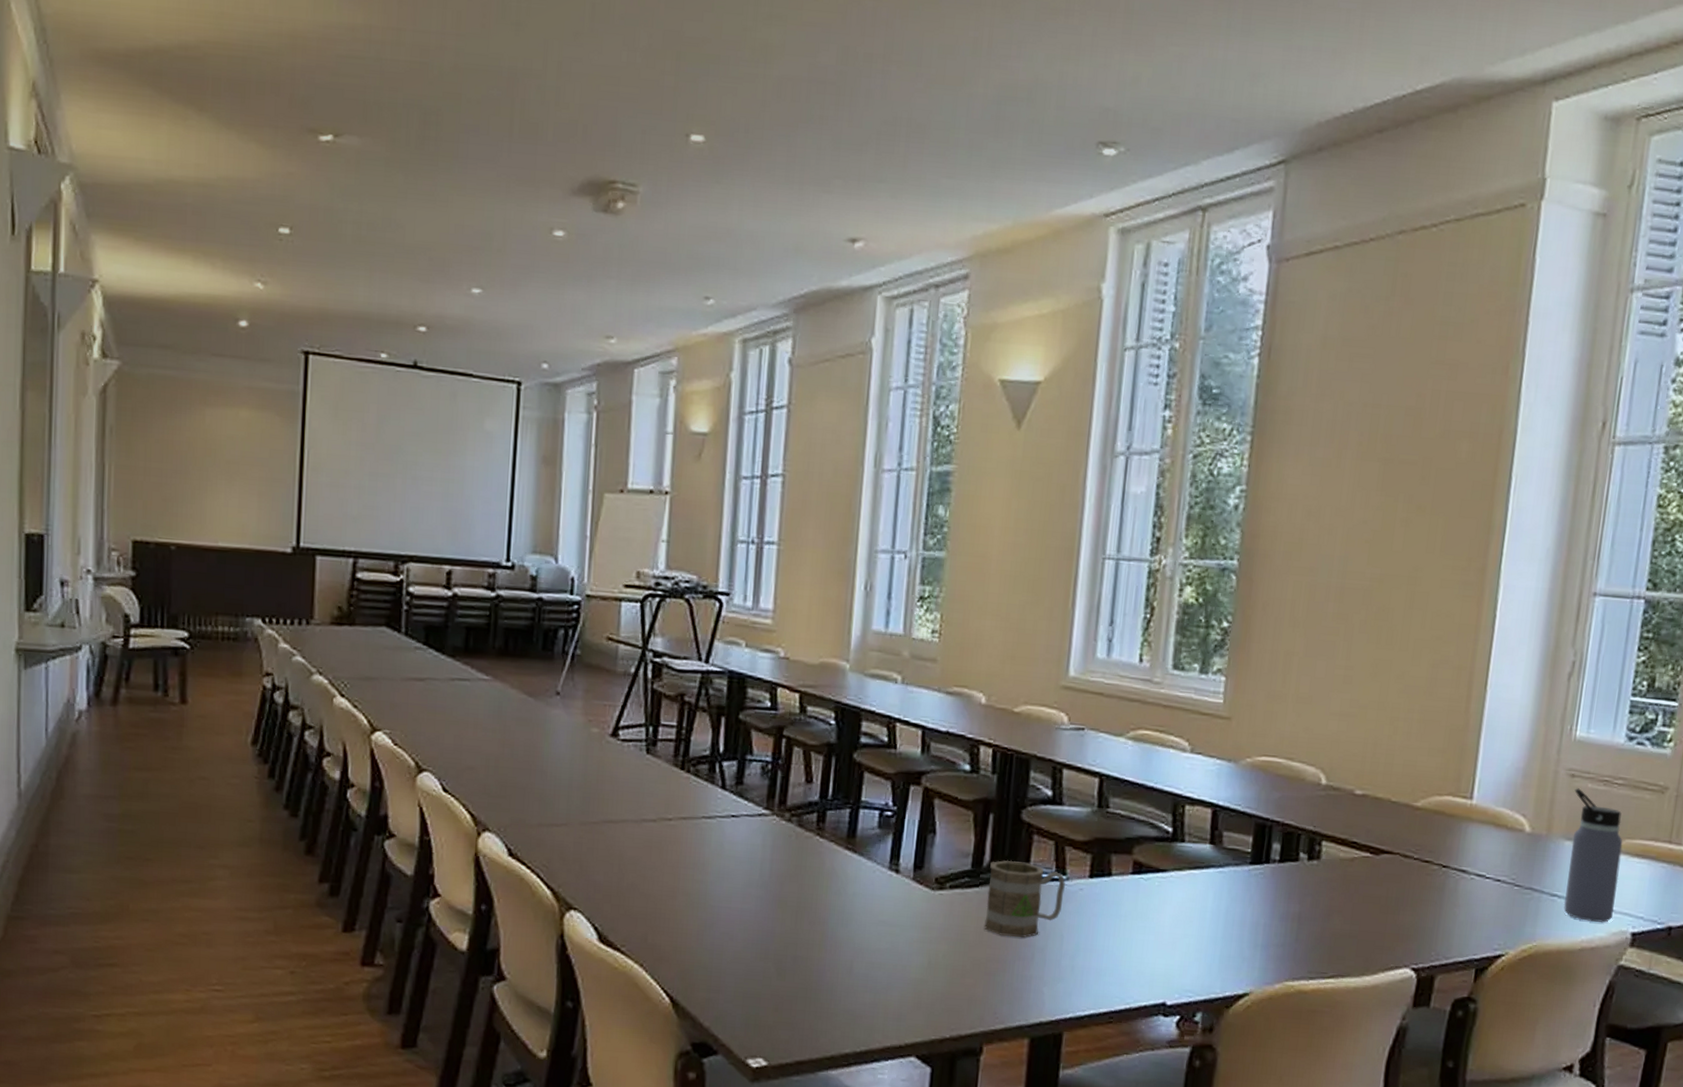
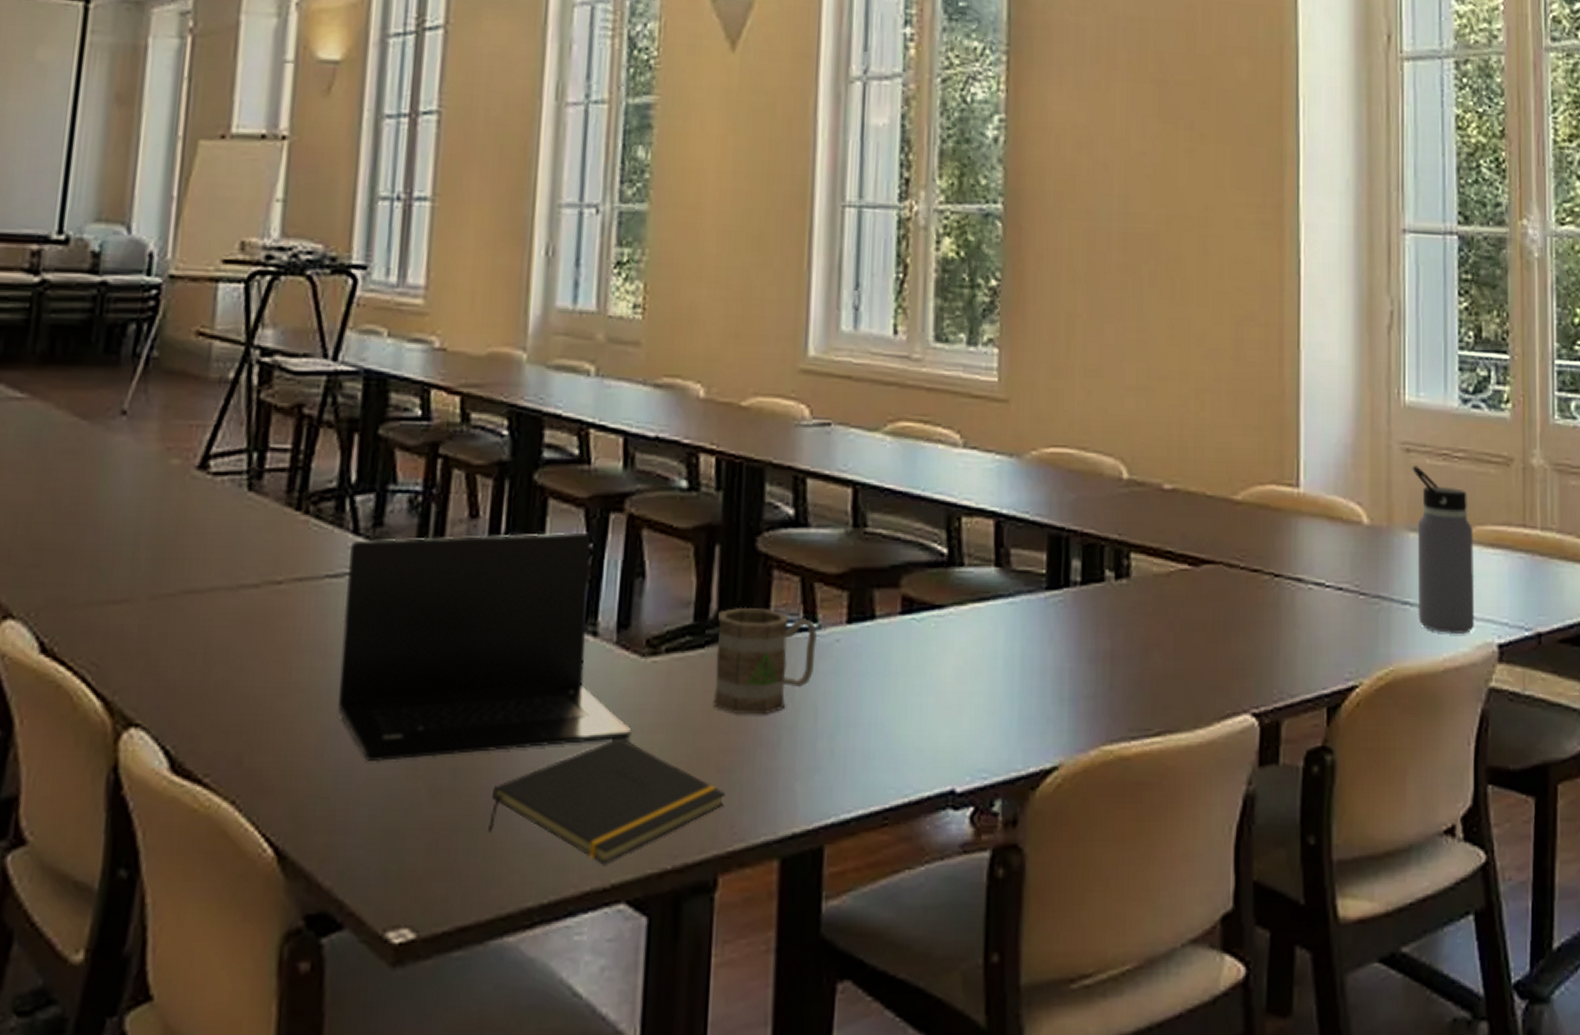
laptop: none [712,793,923,947] -> present [337,532,632,763]
notepad: none [817,945,991,1029] -> present [487,738,725,863]

